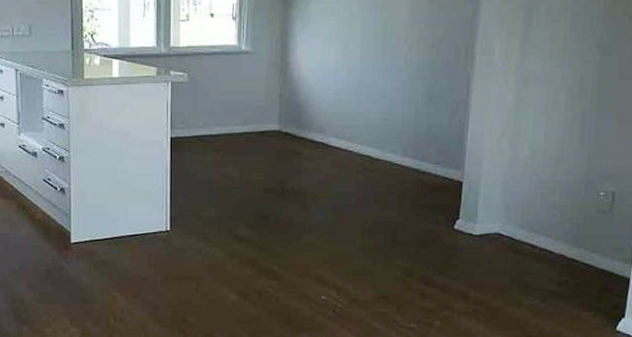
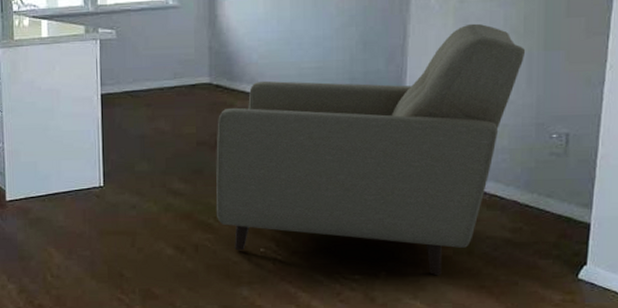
chair: none [280,82,580,326] -> present [215,23,526,276]

